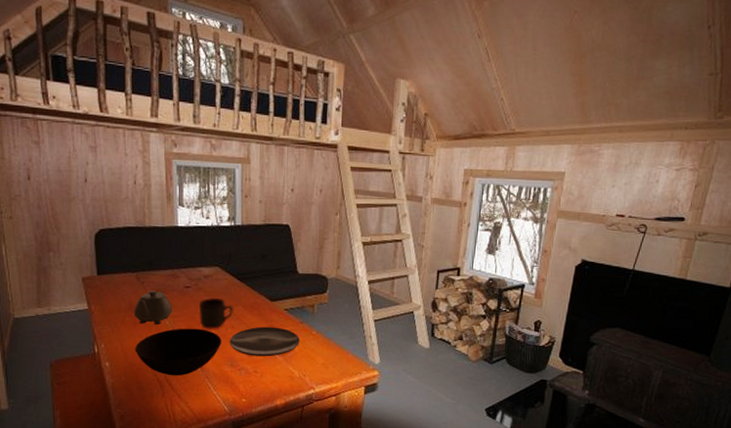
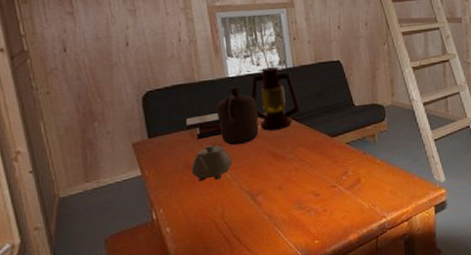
books: none [134,260,166,284] -> present [186,113,222,140]
bowl: present [135,328,222,376] -> none [196,176,287,231]
water jug: none [163,236,203,295] -> present [216,85,259,146]
lantern: none [198,221,244,286] -> present [251,66,300,131]
mug: present [198,298,234,329] -> none [259,142,296,175]
plate: present [229,326,301,357] -> none [294,161,366,196]

